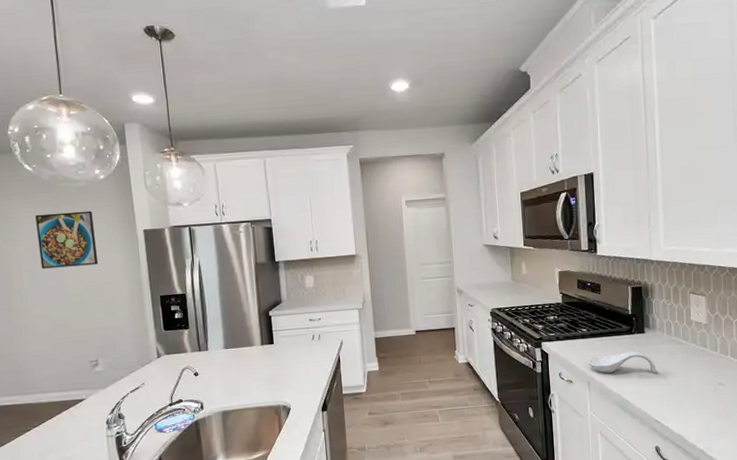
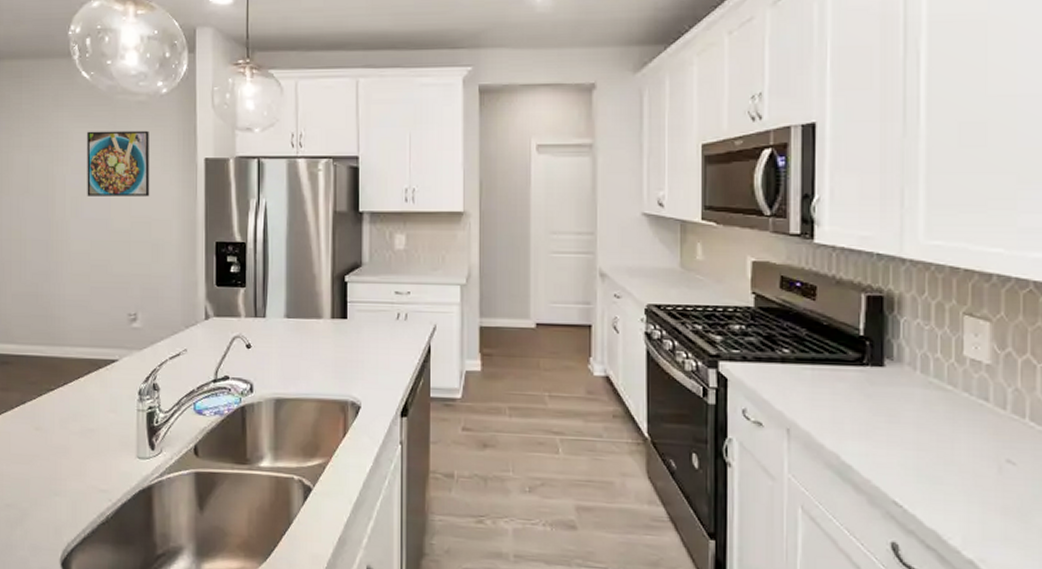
spoon rest: present [588,351,657,373] -> none [789,391,900,429]

